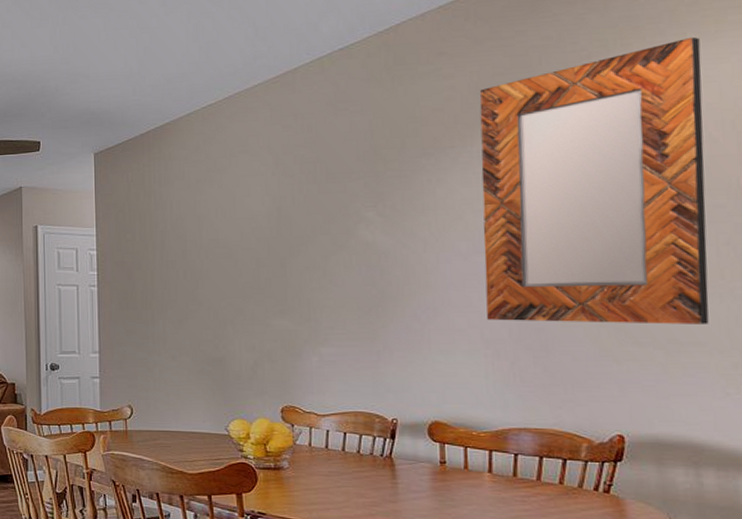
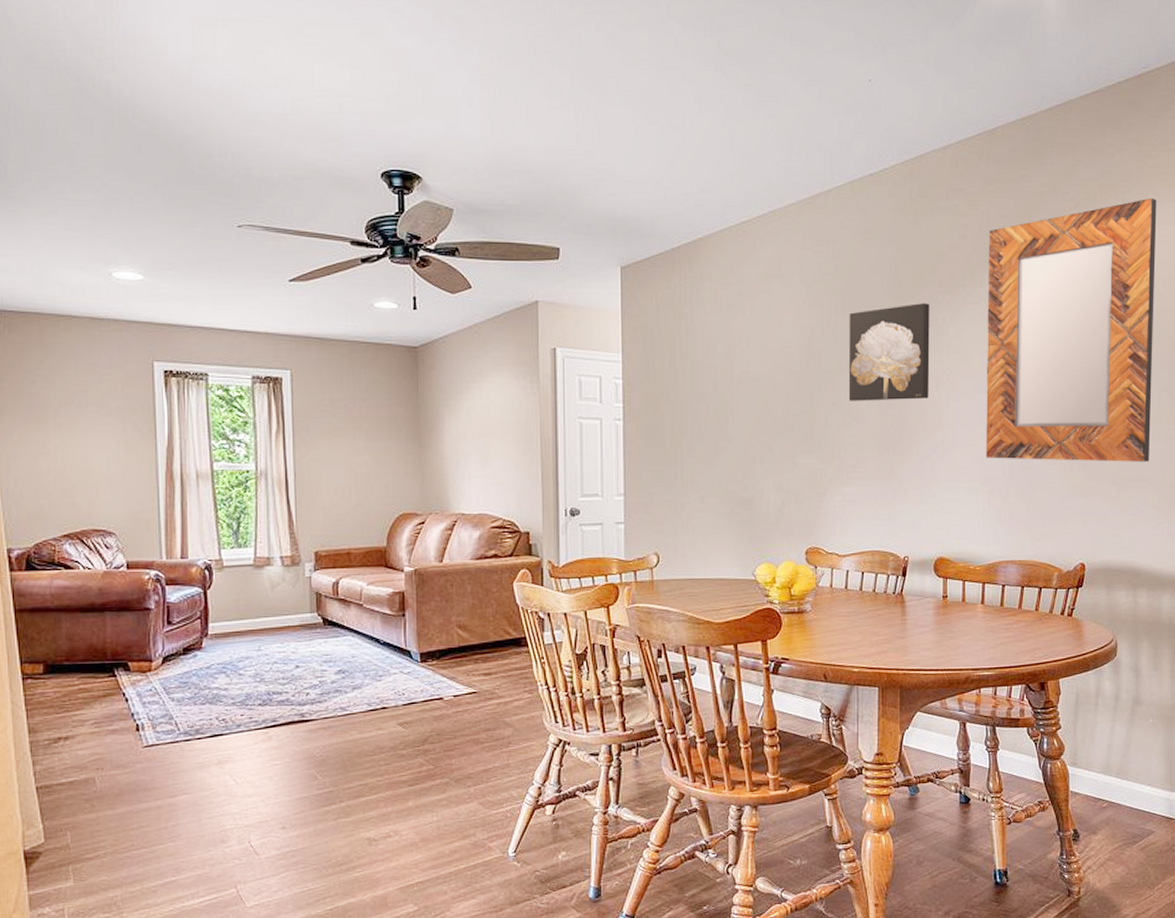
wall art: none [322,167,415,265] -> present [848,303,930,401]

